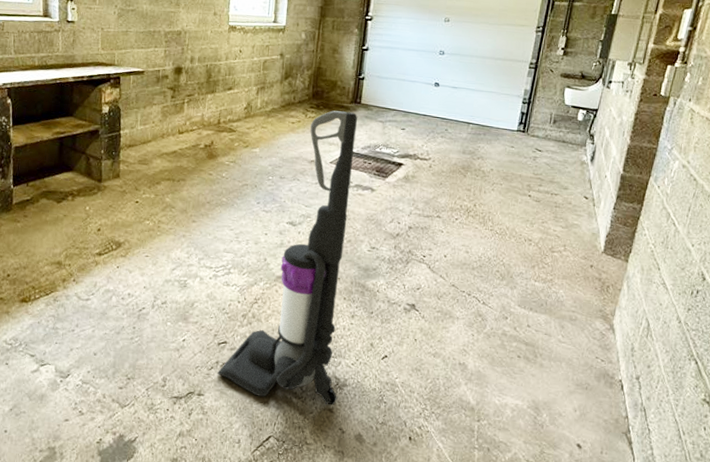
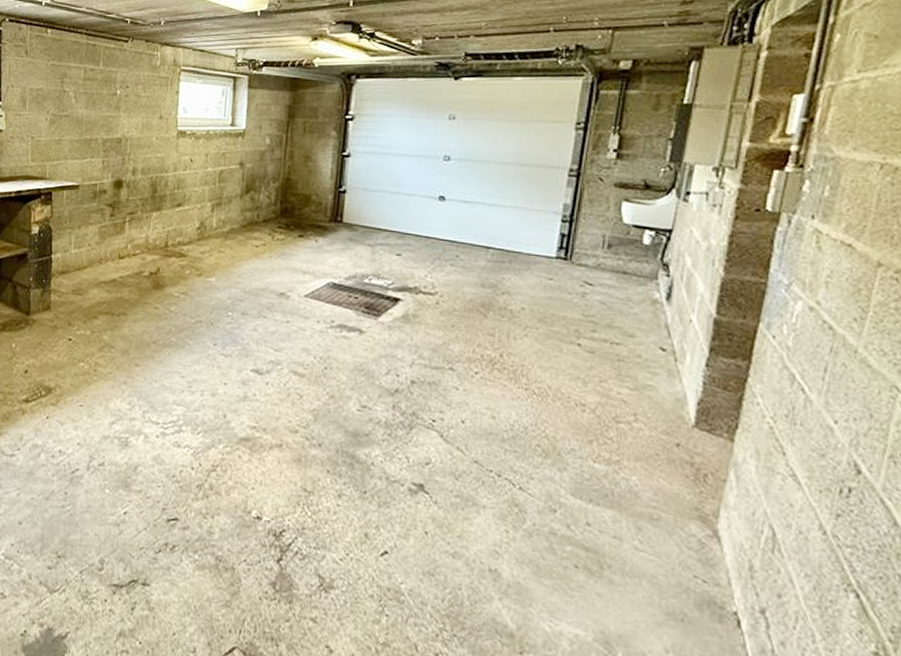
vacuum cleaner: present [217,110,357,406] -> none [167,231,338,614]

